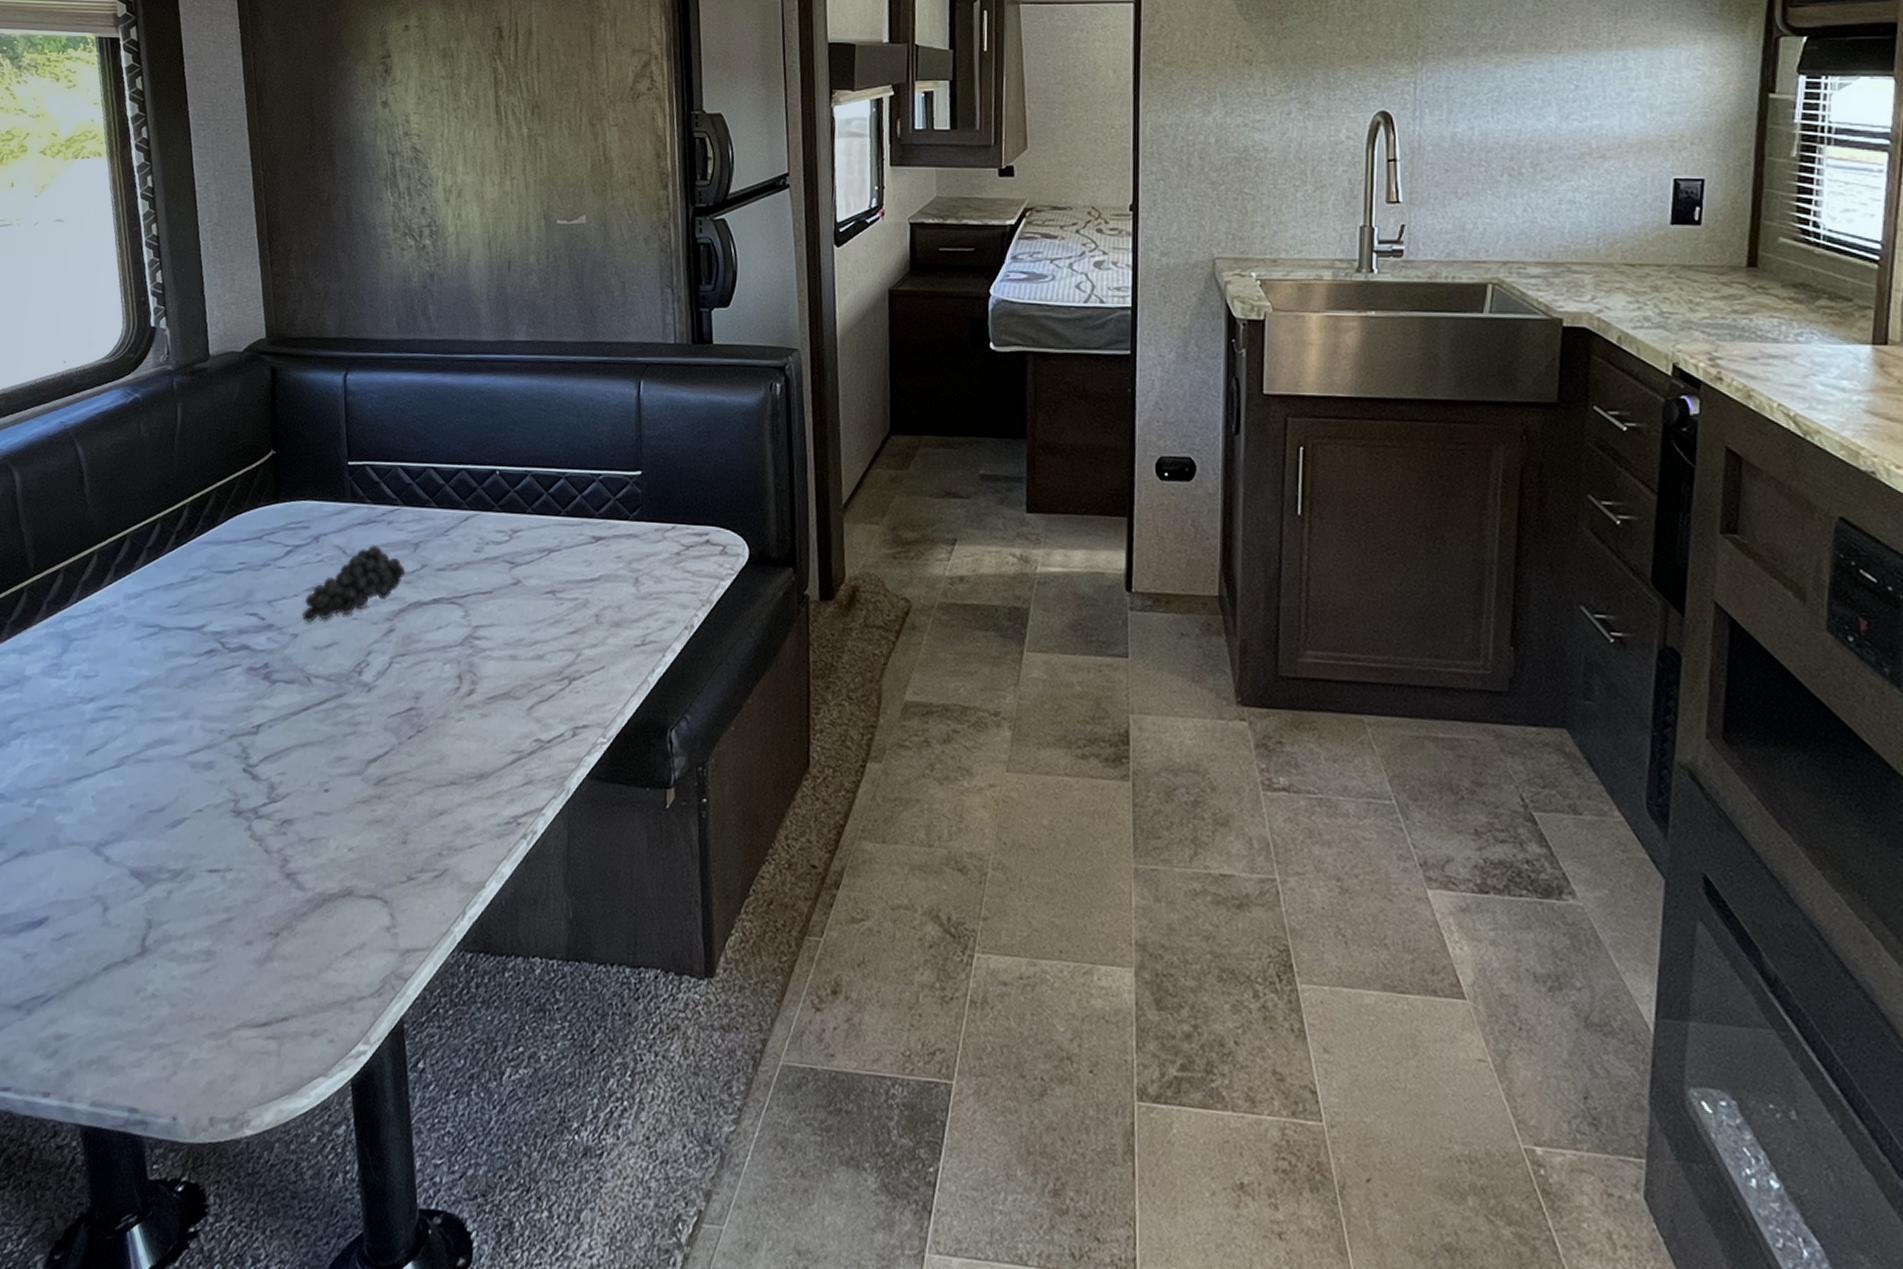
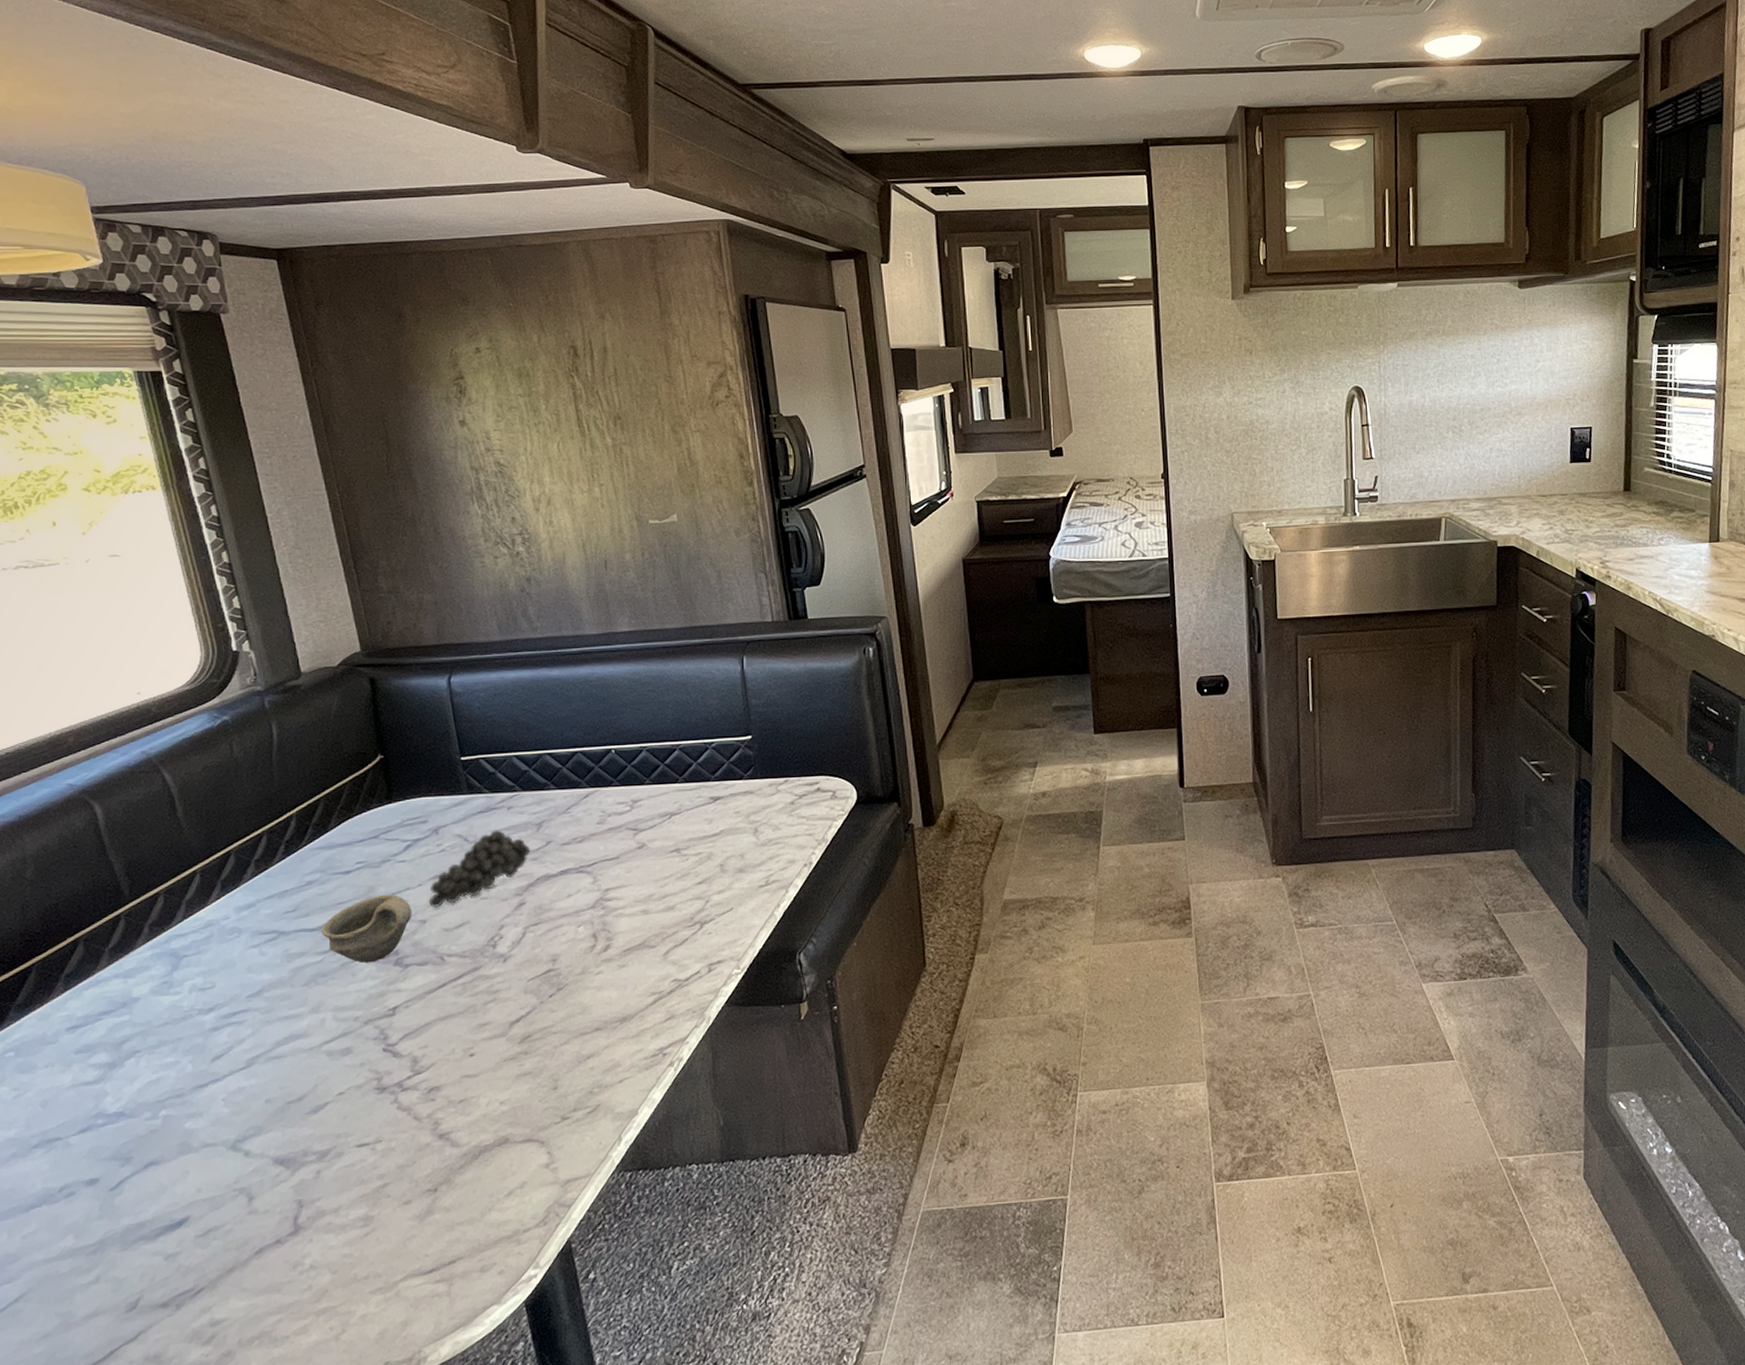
cup: none [199,600,286,673] -> present [322,894,413,963]

